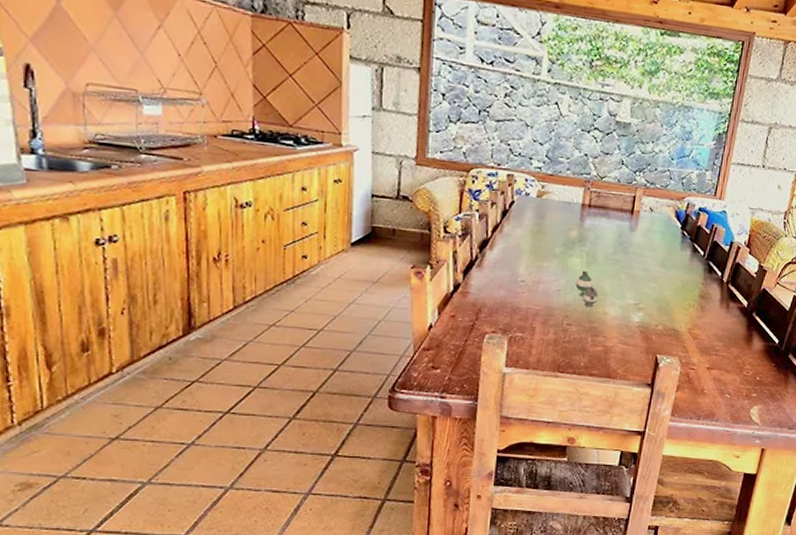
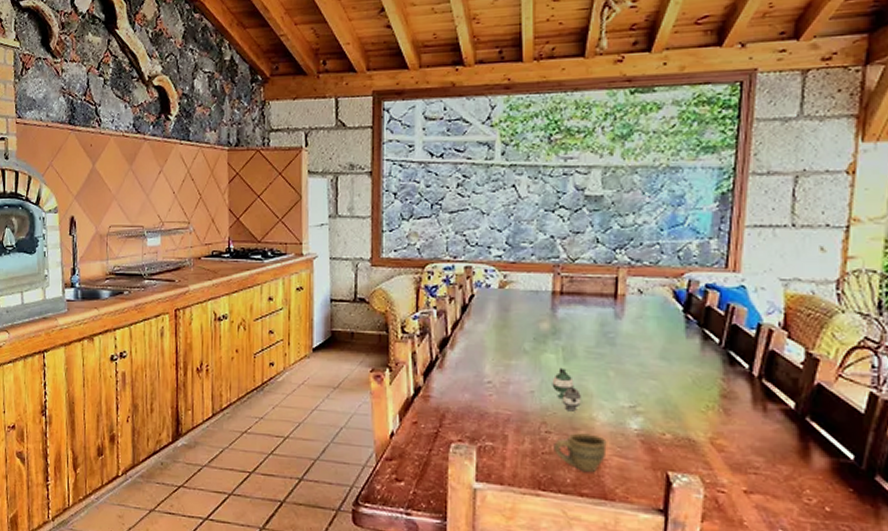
cup: none [572,324,615,357] -> present [554,431,607,473]

